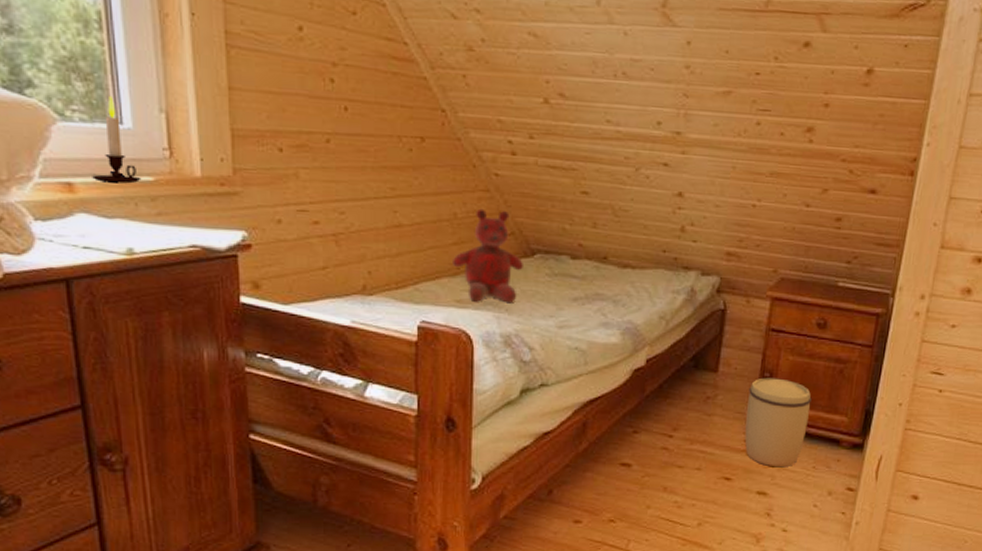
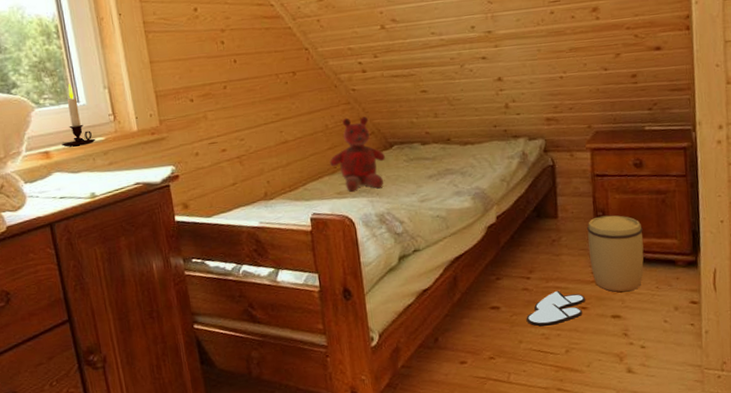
slippers: none [659,455,731,493] -> present [526,290,585,326]

